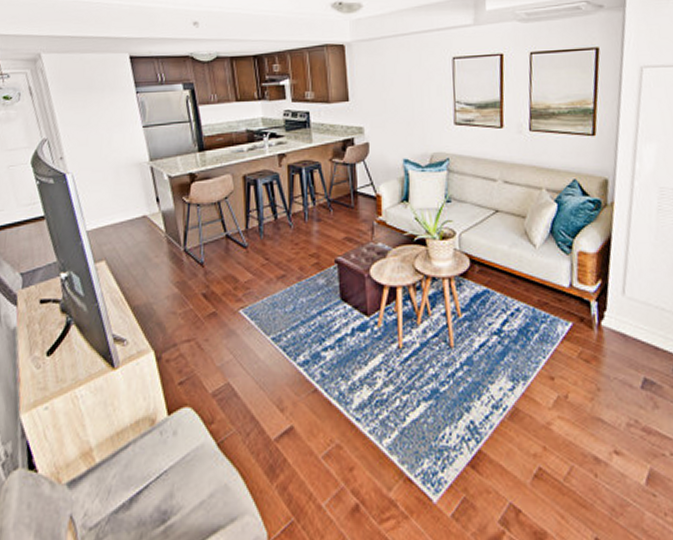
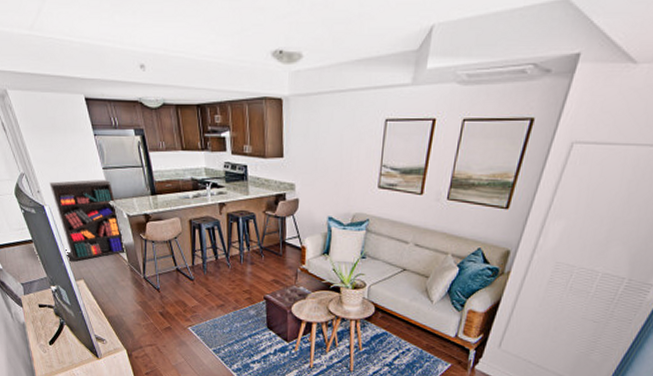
bookshelf: none [76,138,164,237] -> present [49,179,127,261]

